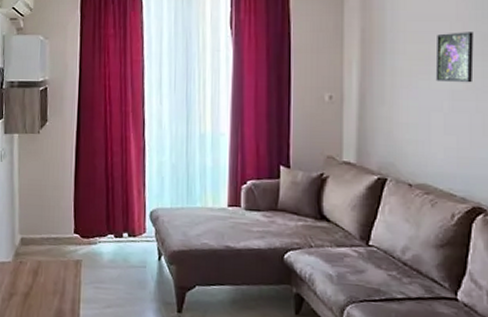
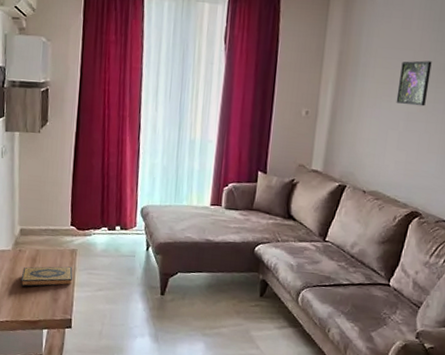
hardback book: none [22,279,79,304] -> present [20,266,73,287]

